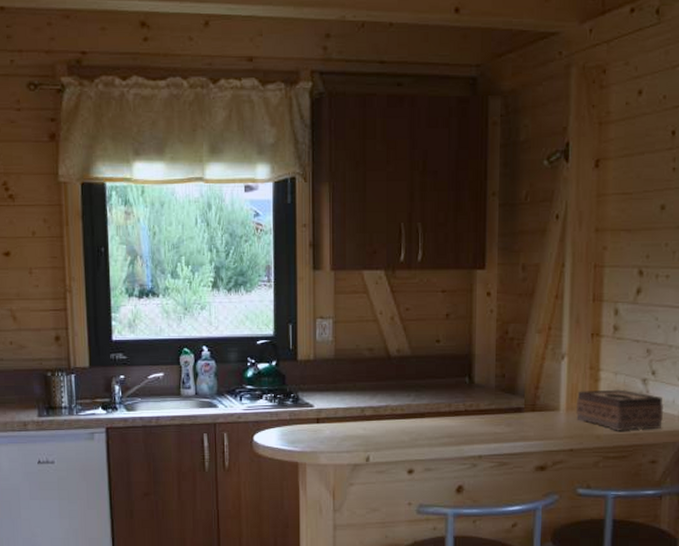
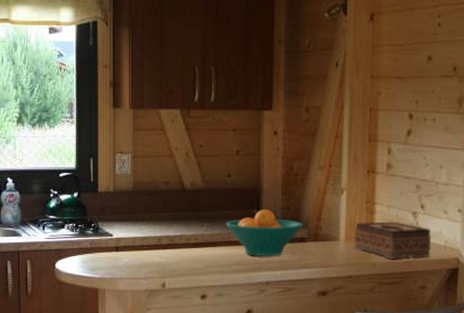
fruit bowl: none [434,376,520,428] -> present [225,208,304,256]

